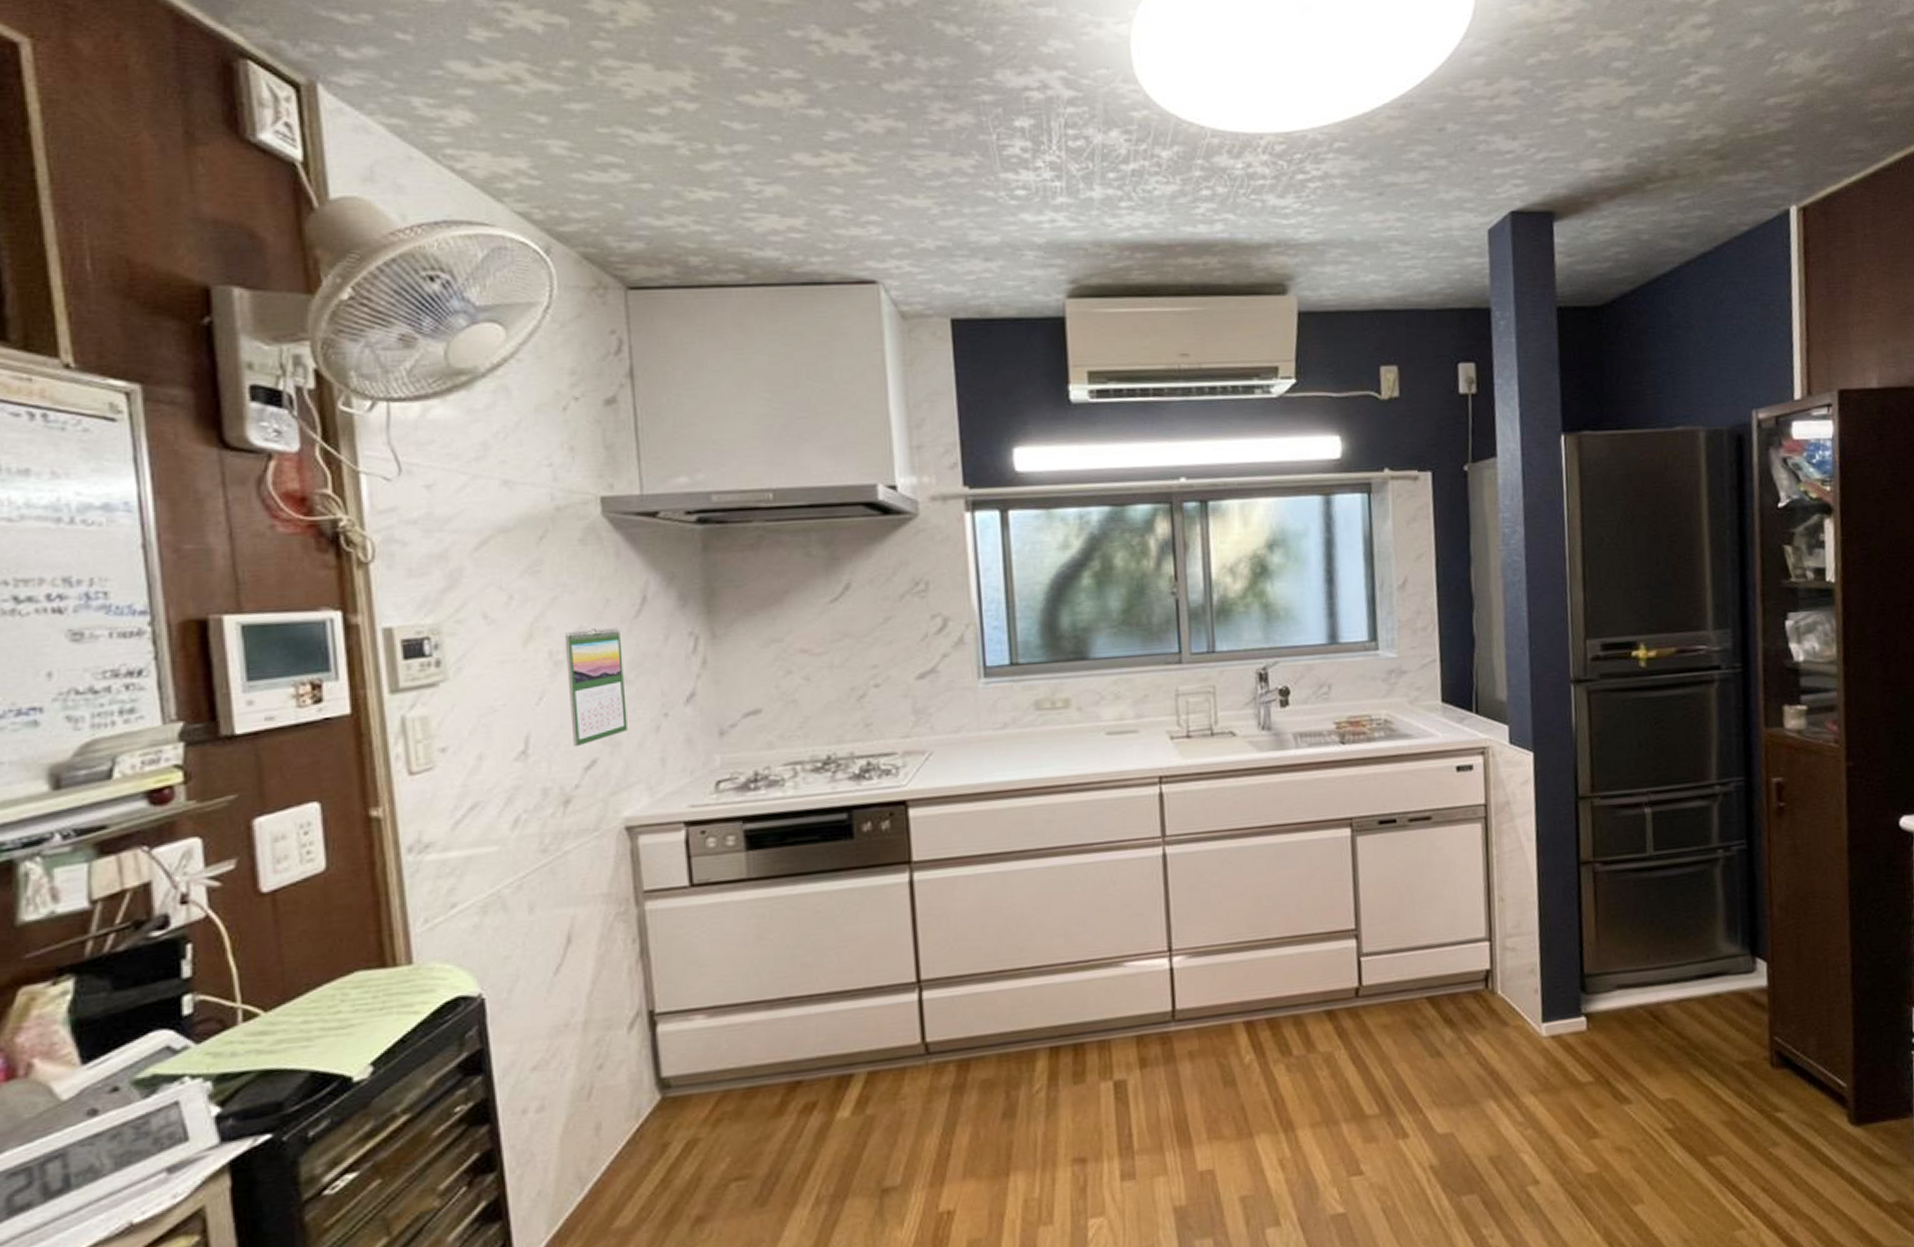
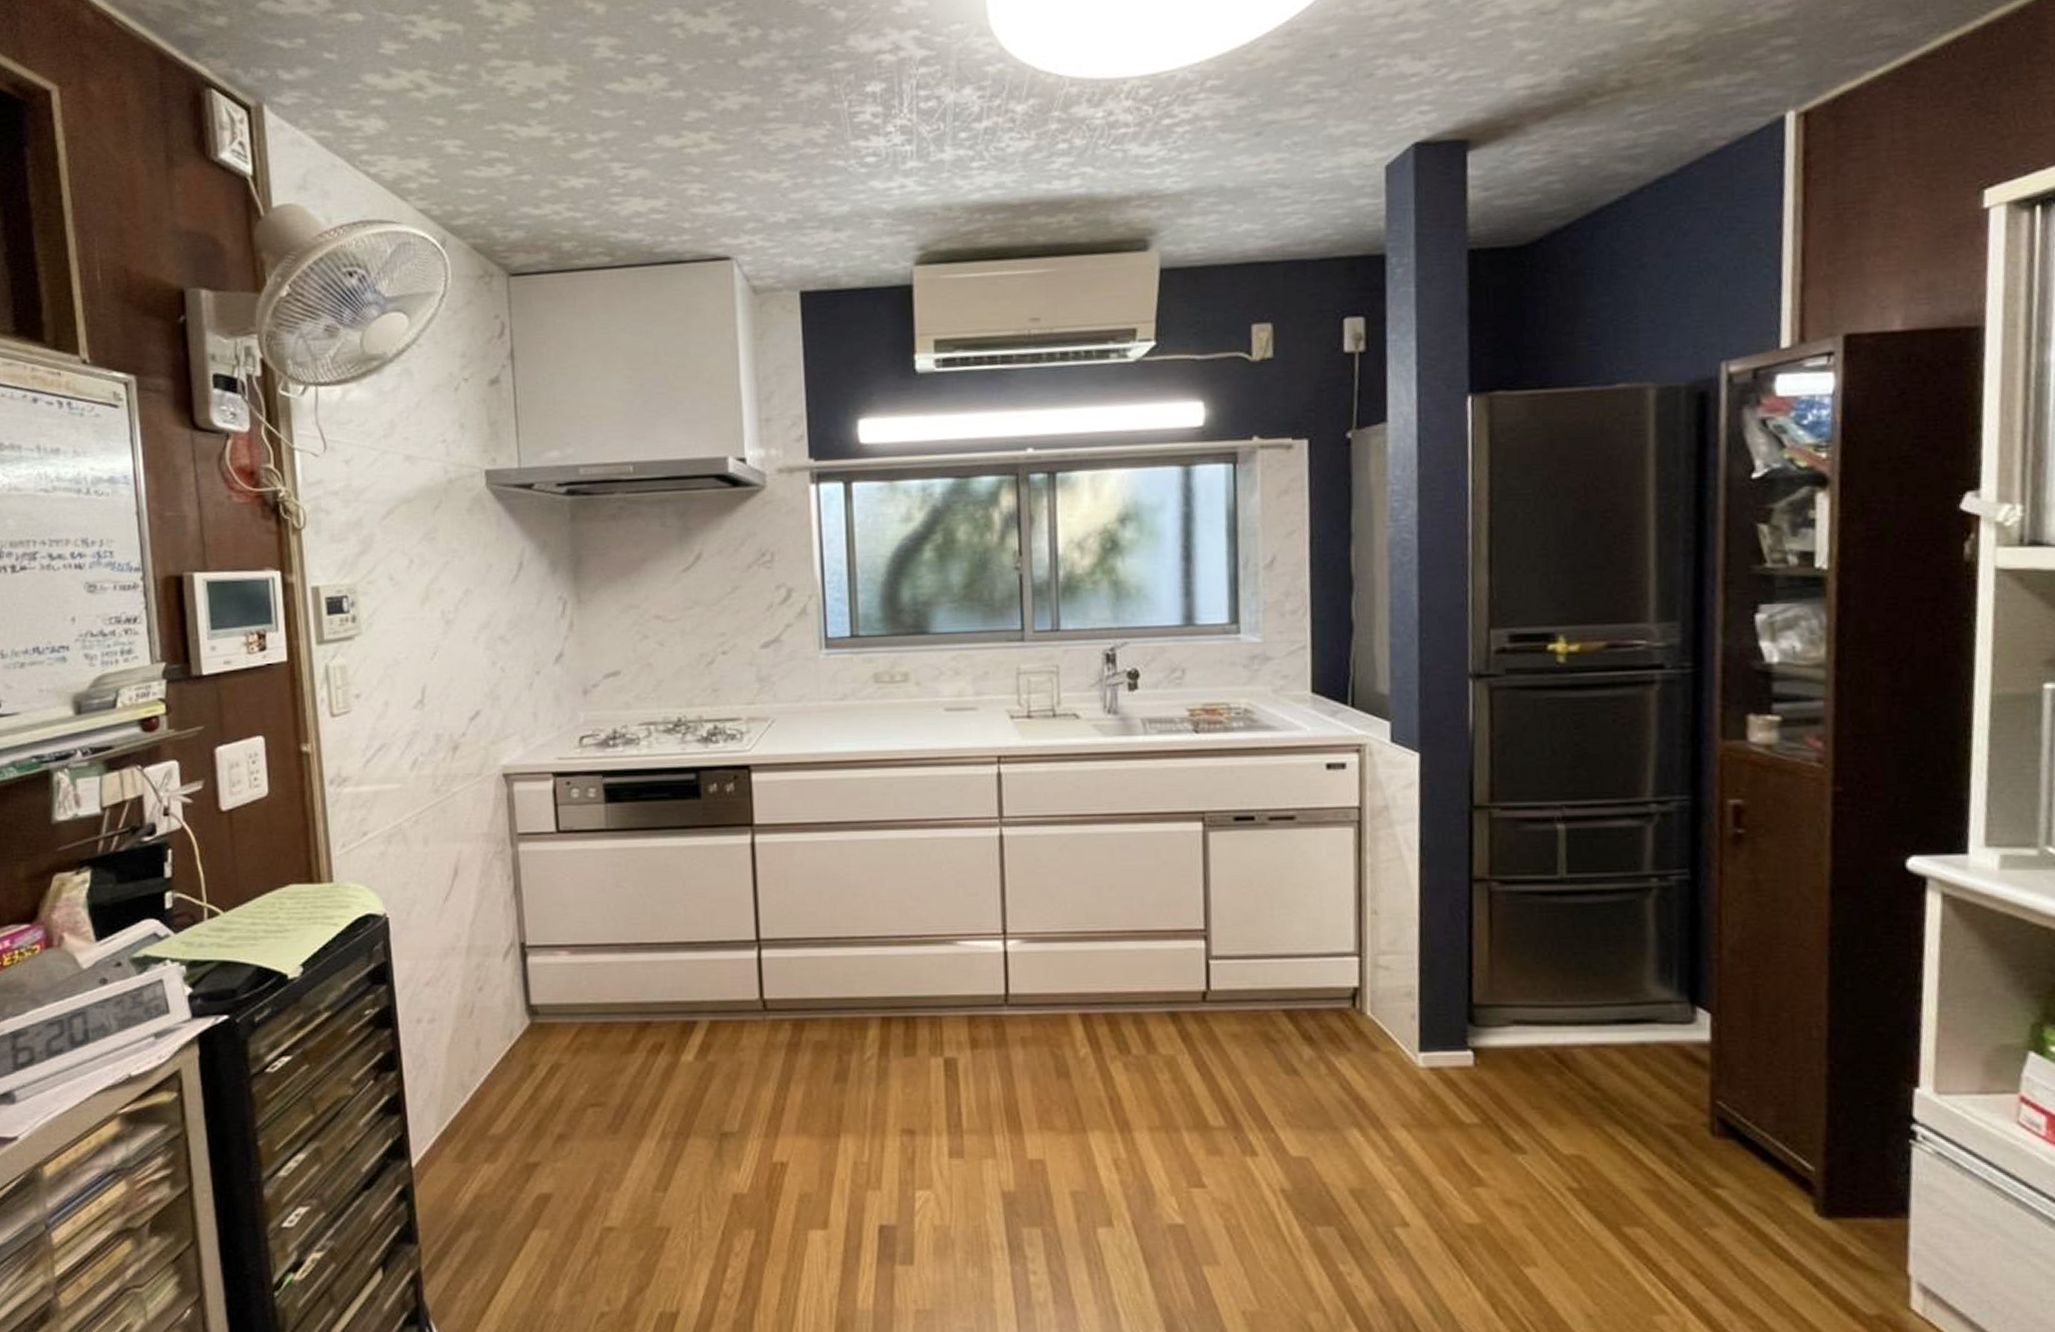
calendar: present [564,628,628,747] -> none [454,591,506,699]

